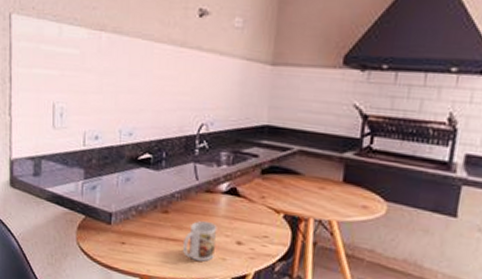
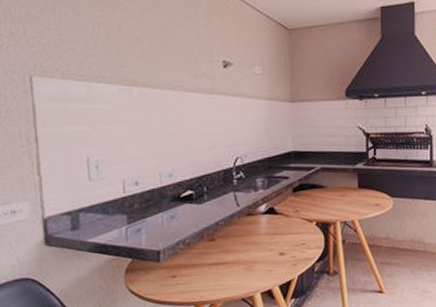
mug: present [183,221,218,262] -> none [232,241,262,277]

